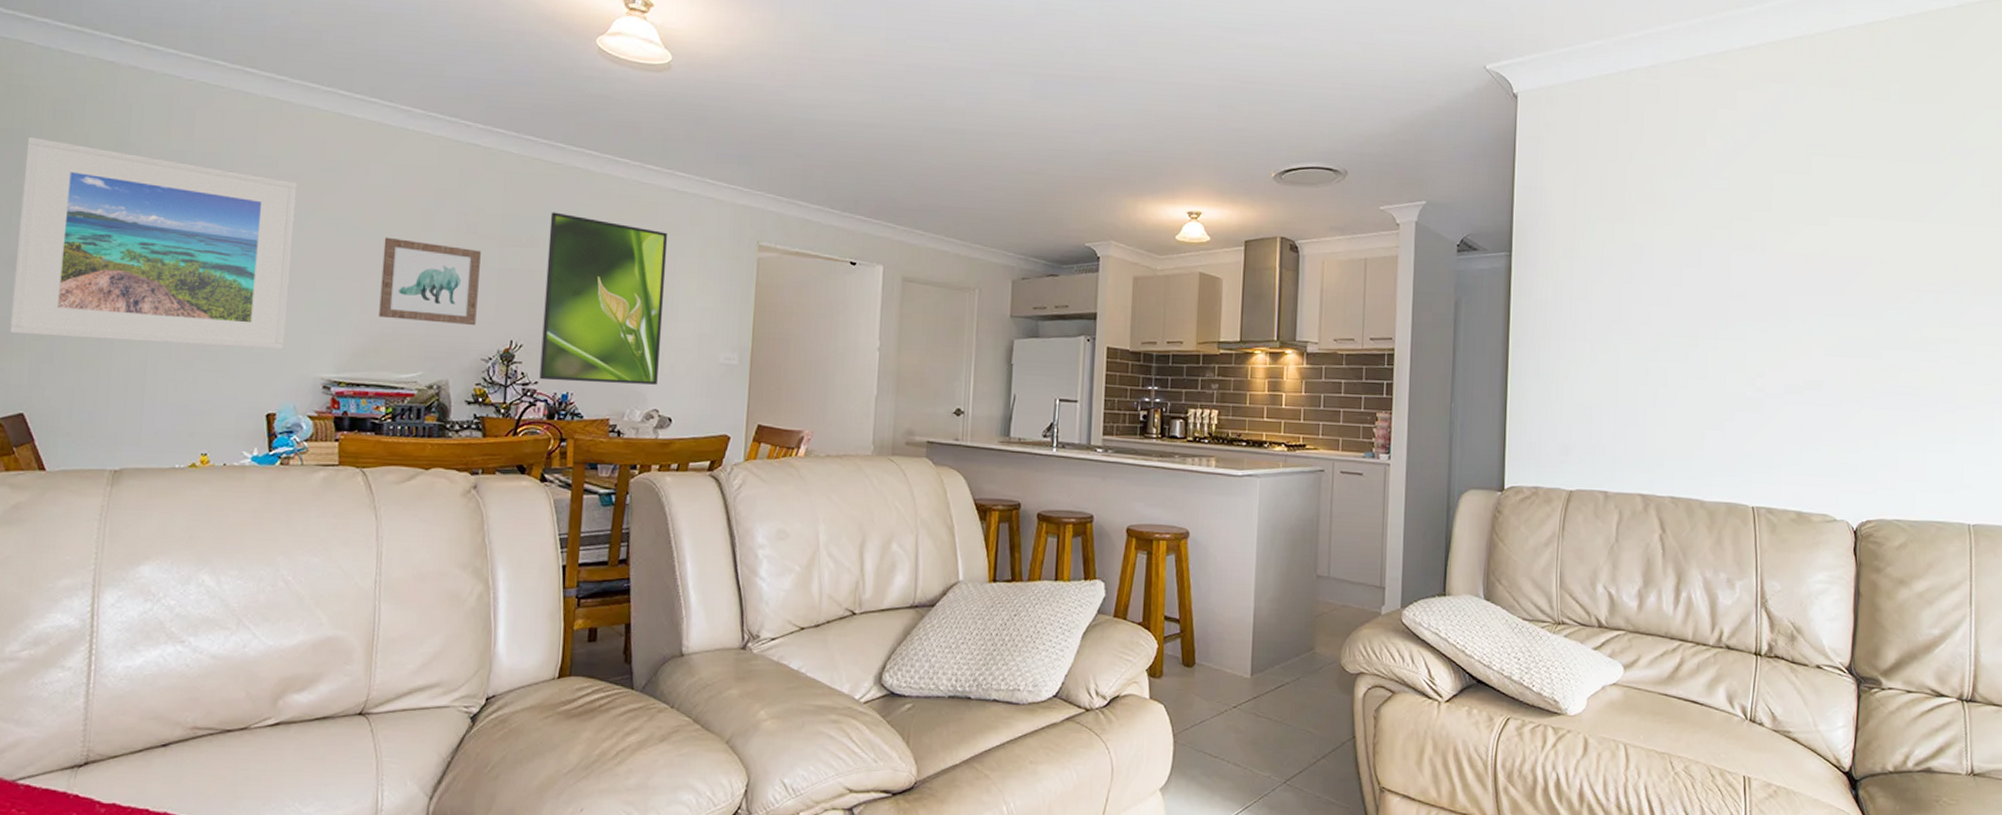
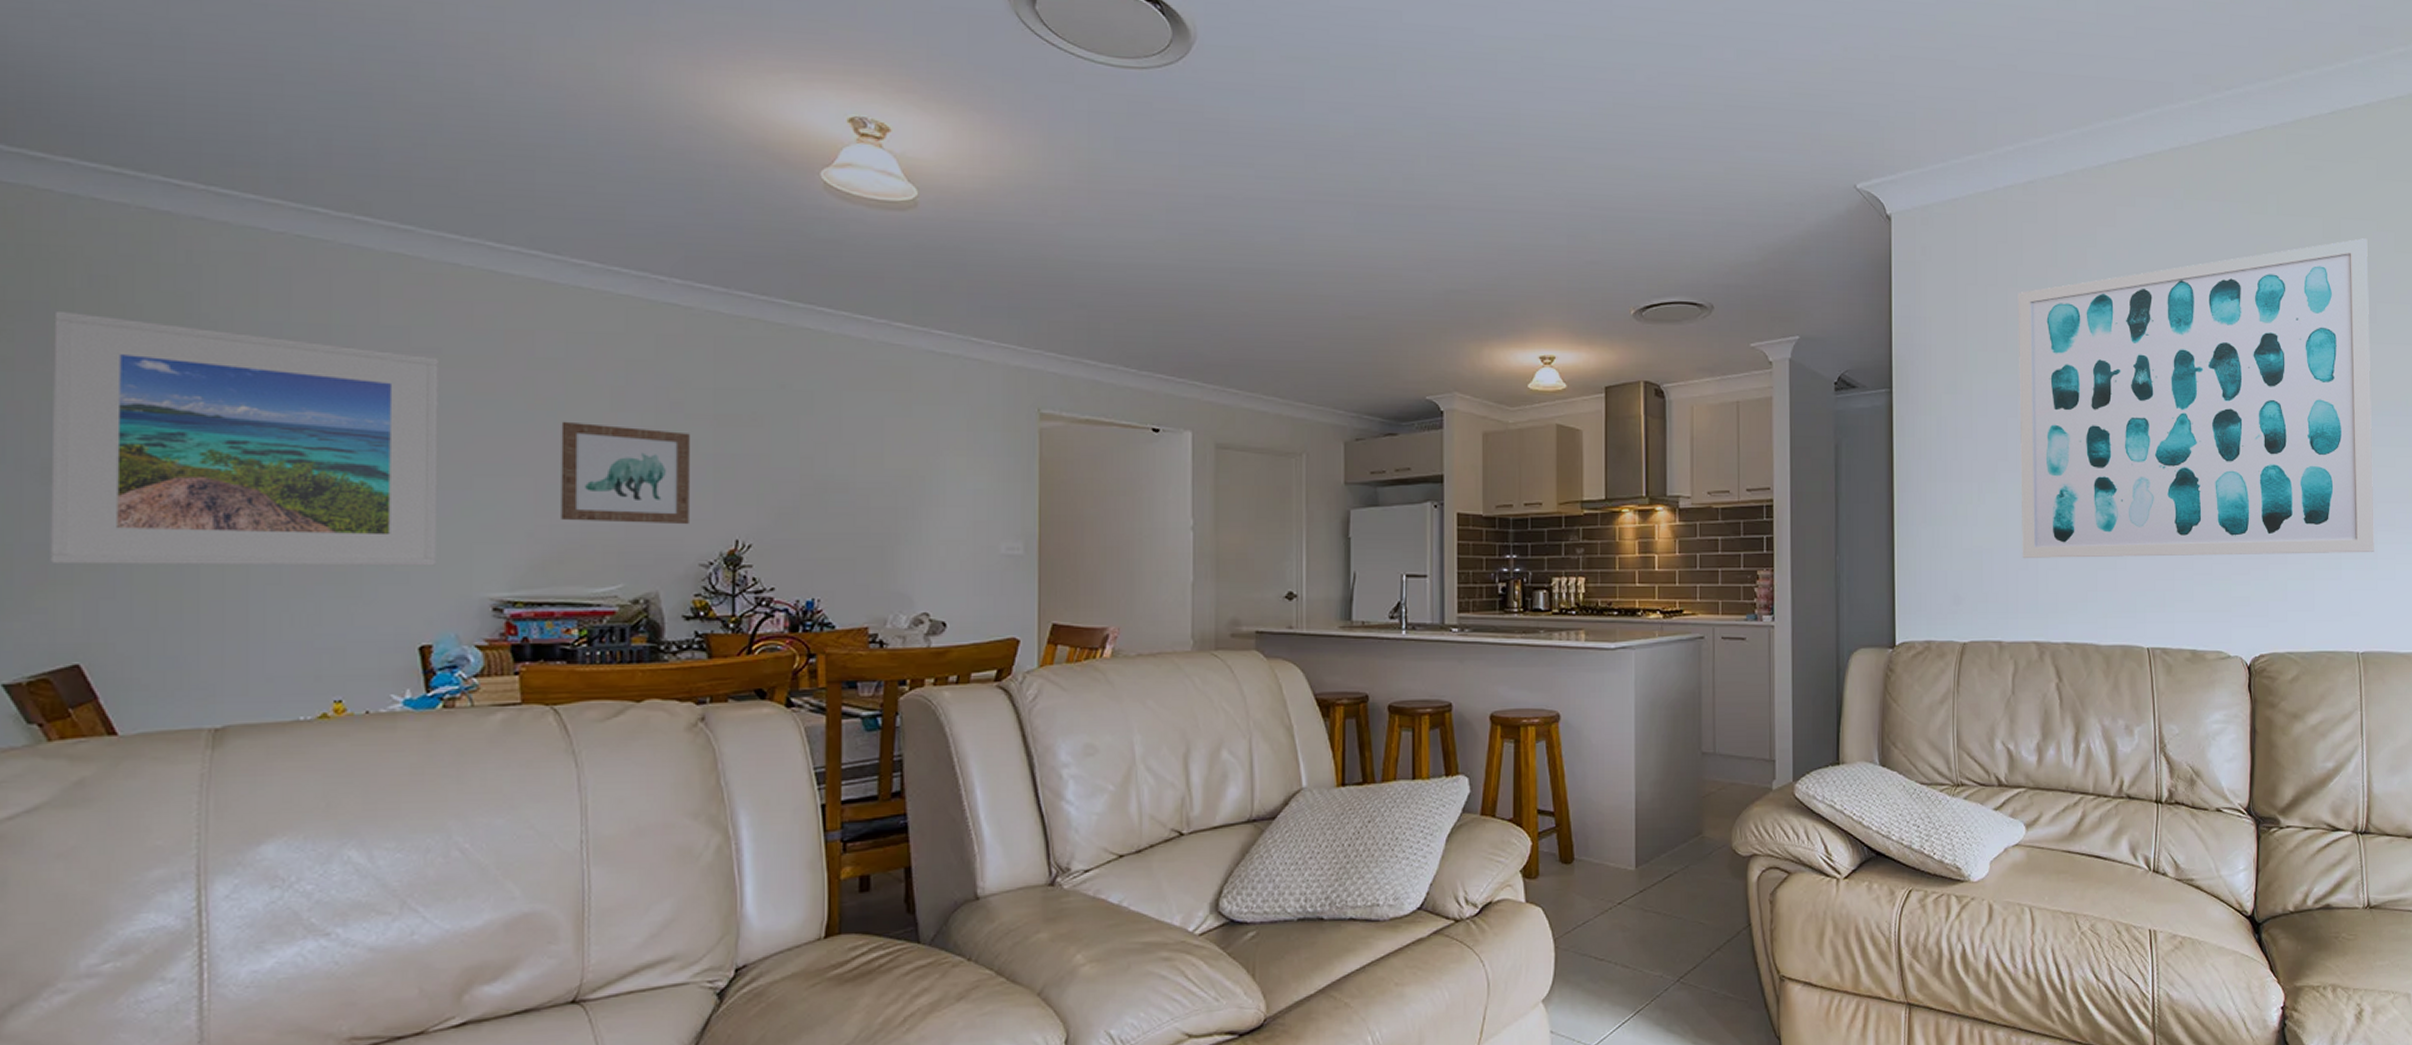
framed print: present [539,212,668,385] -> none [776,383,927,586]
wall art: none [1631,126,1993,429] -> present [2018,238,2374,558]

